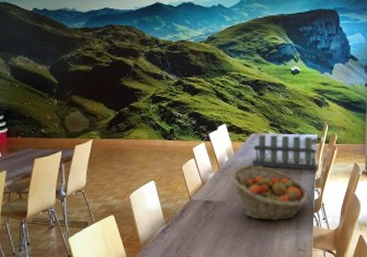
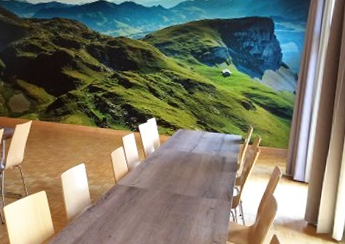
fruit basket: present [229,165,308,222] -> none [154,158,227,213]
candle holder: present [252,135,318,170] -> none [177,131,240,169]

